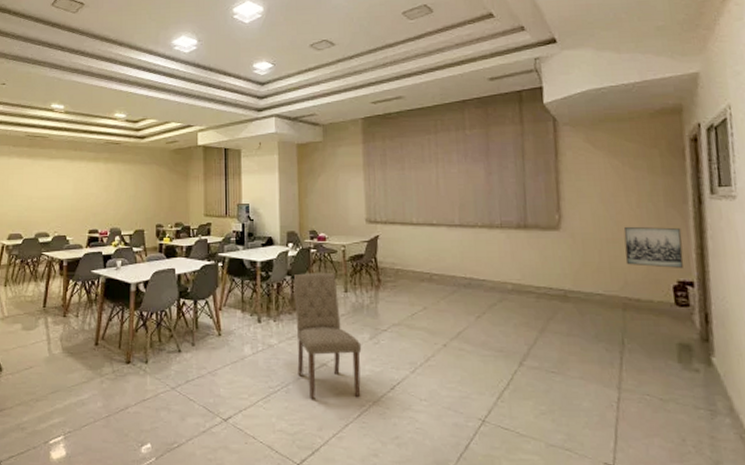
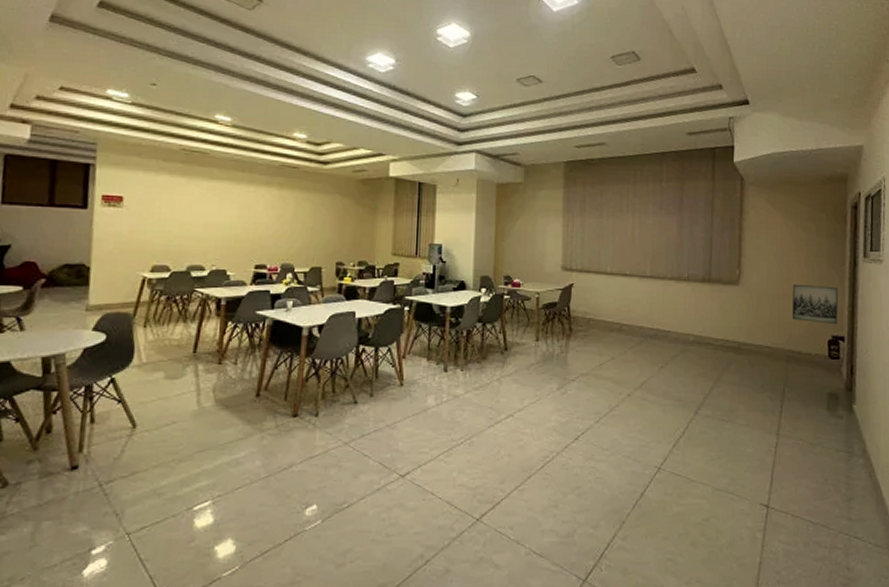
dining chair: present [294,273,362,399] -> none [483,320,549,451]

